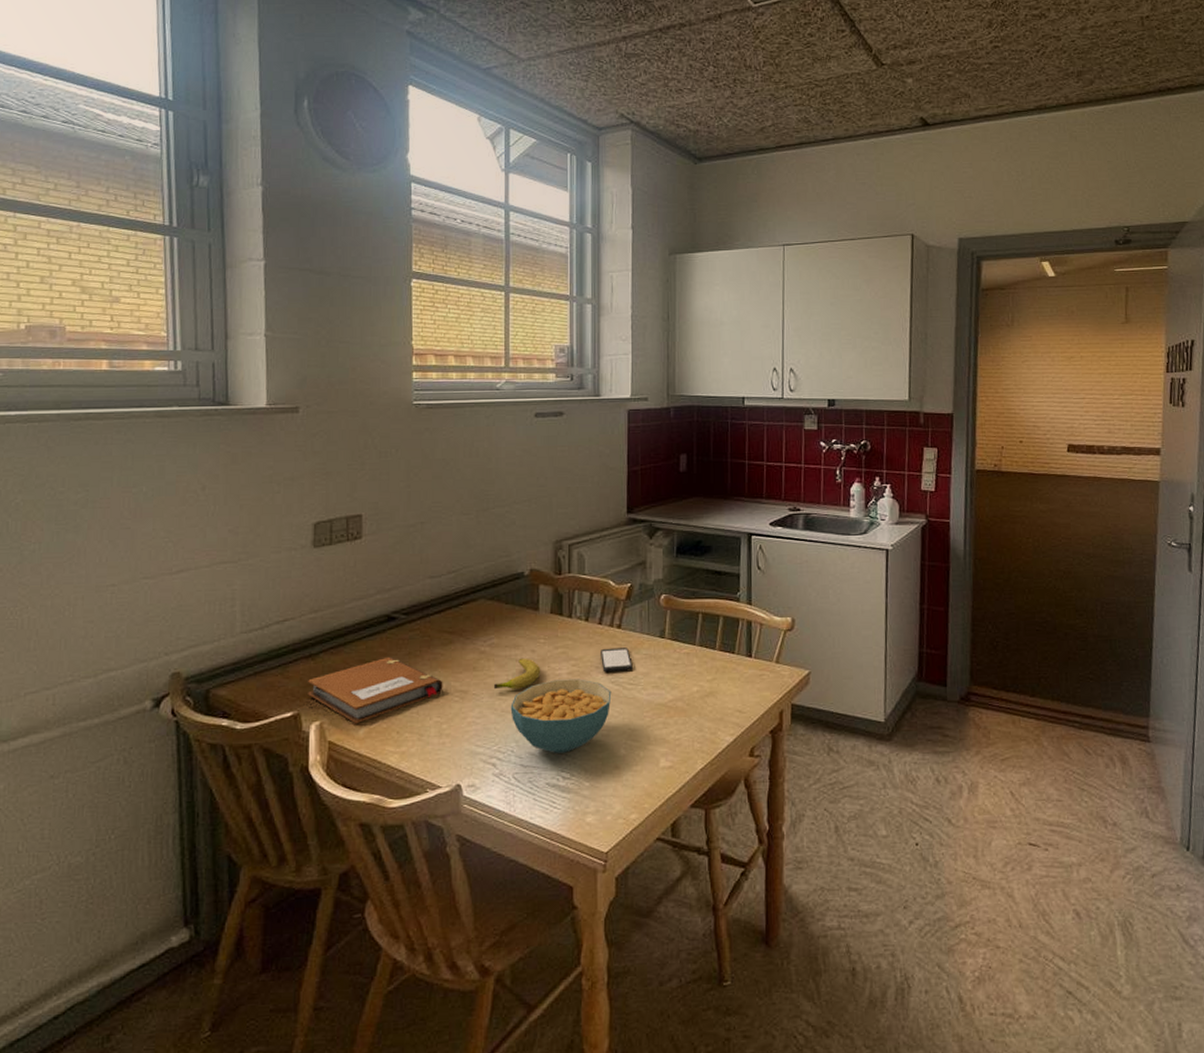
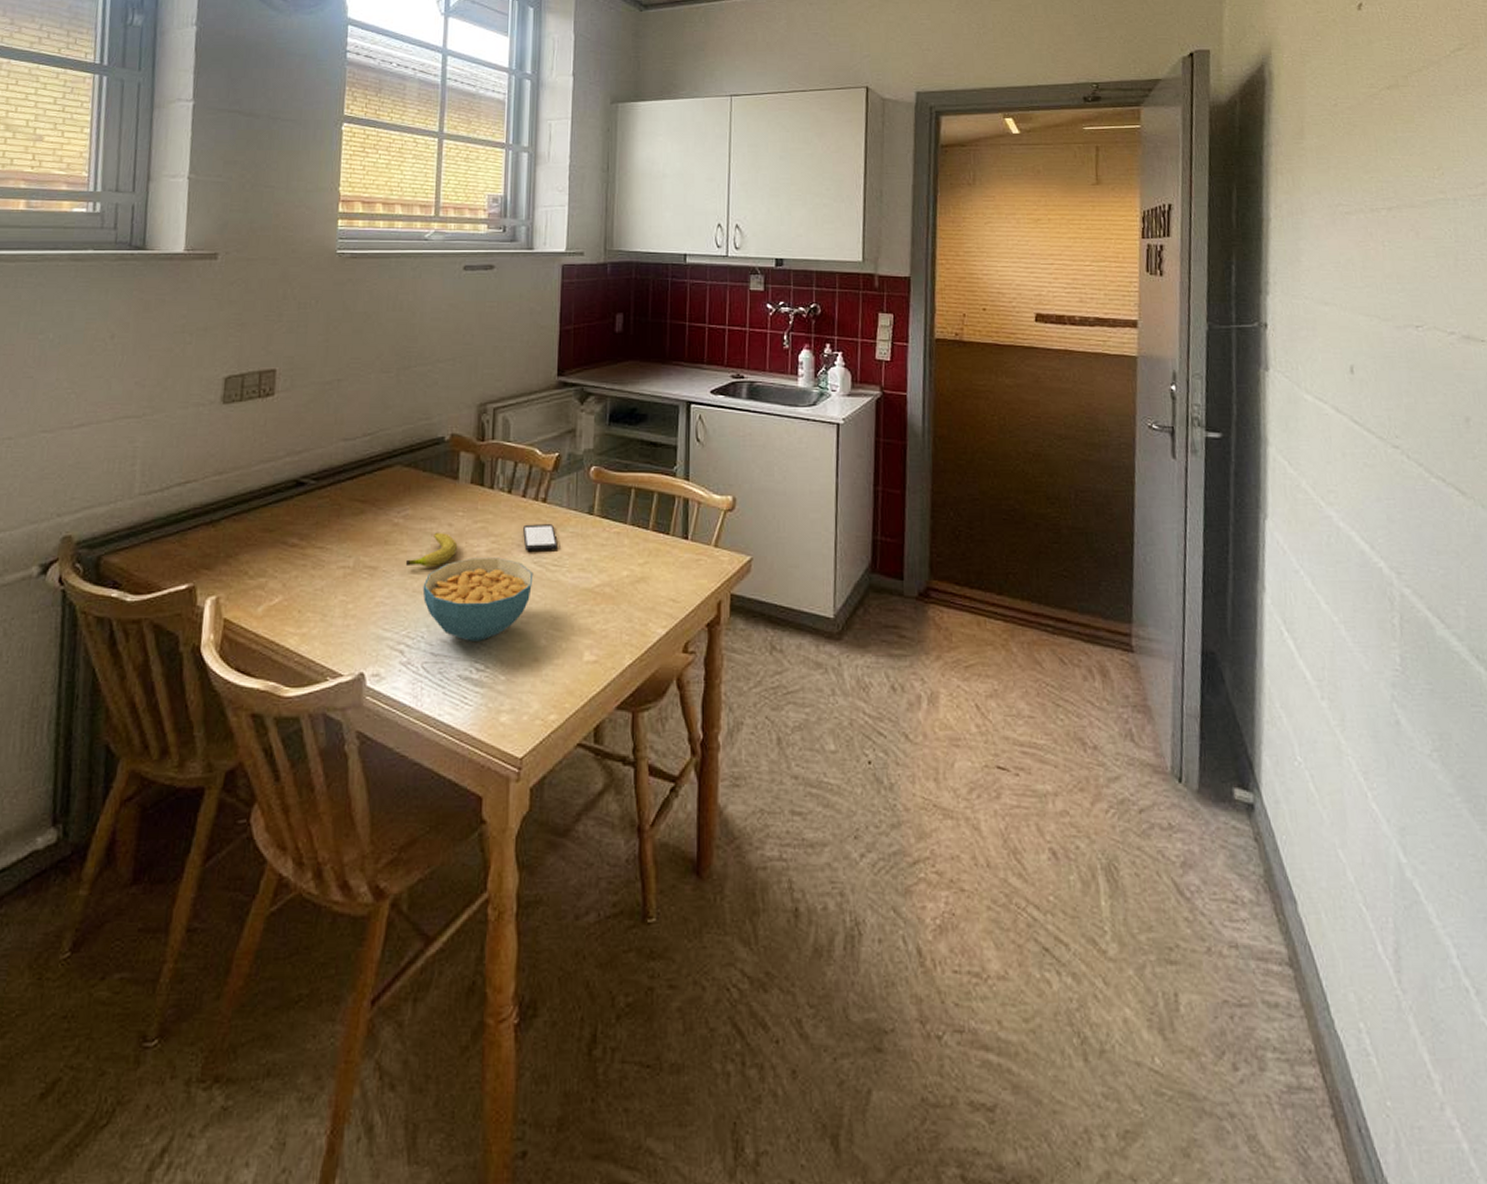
notebook: present [308,656,443,724] -> none [205,526,352,601]

